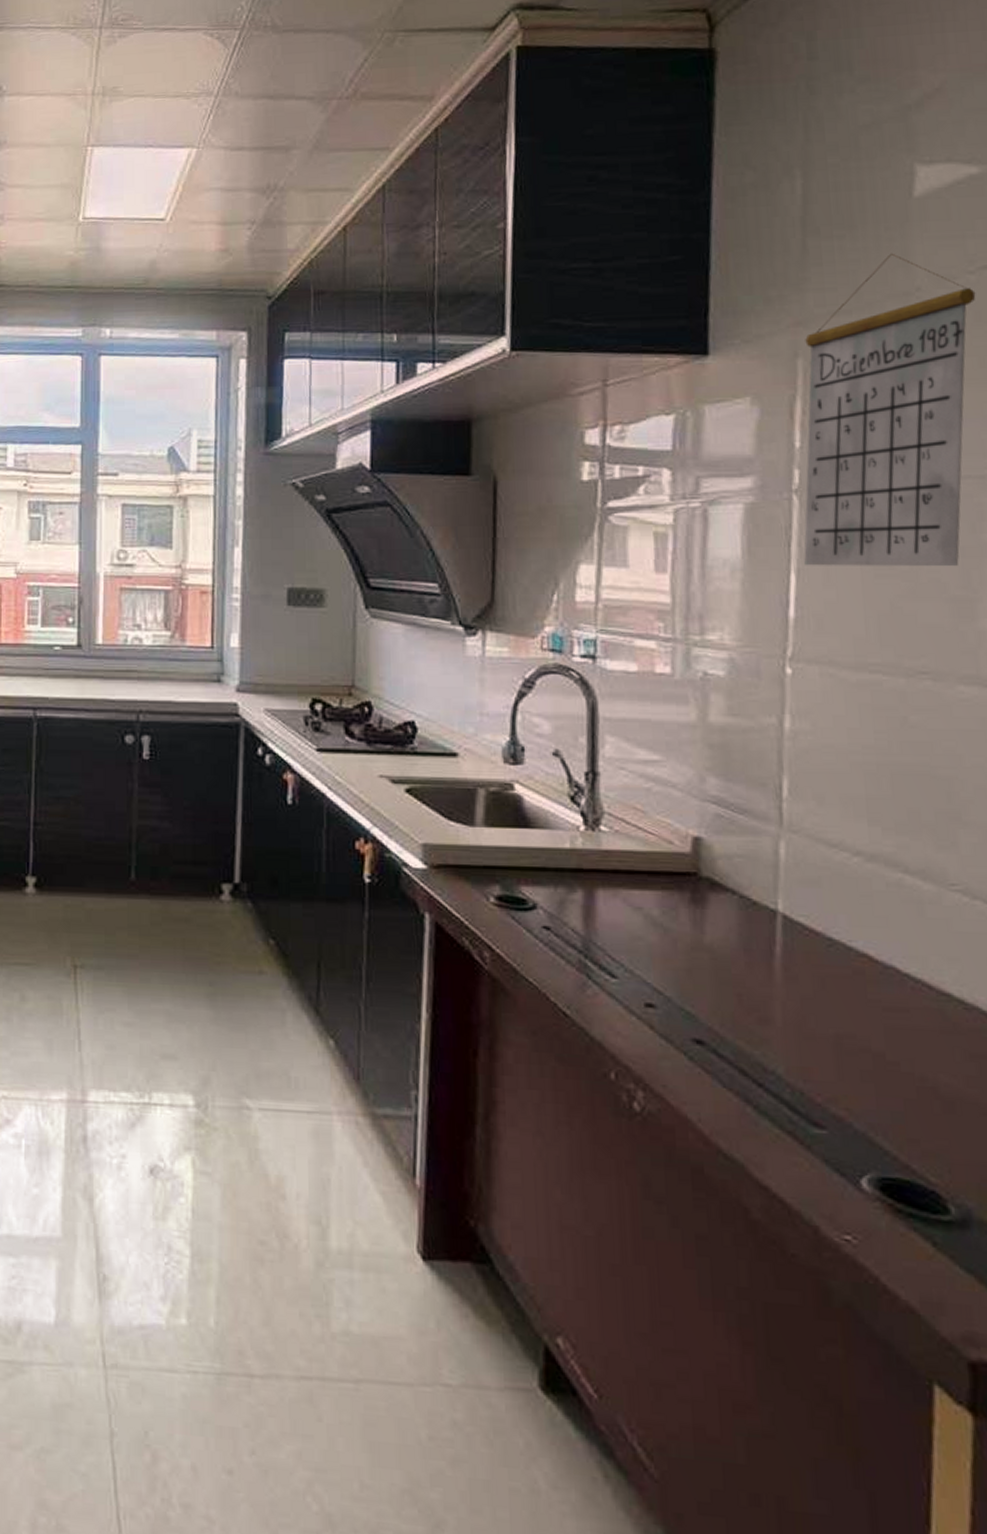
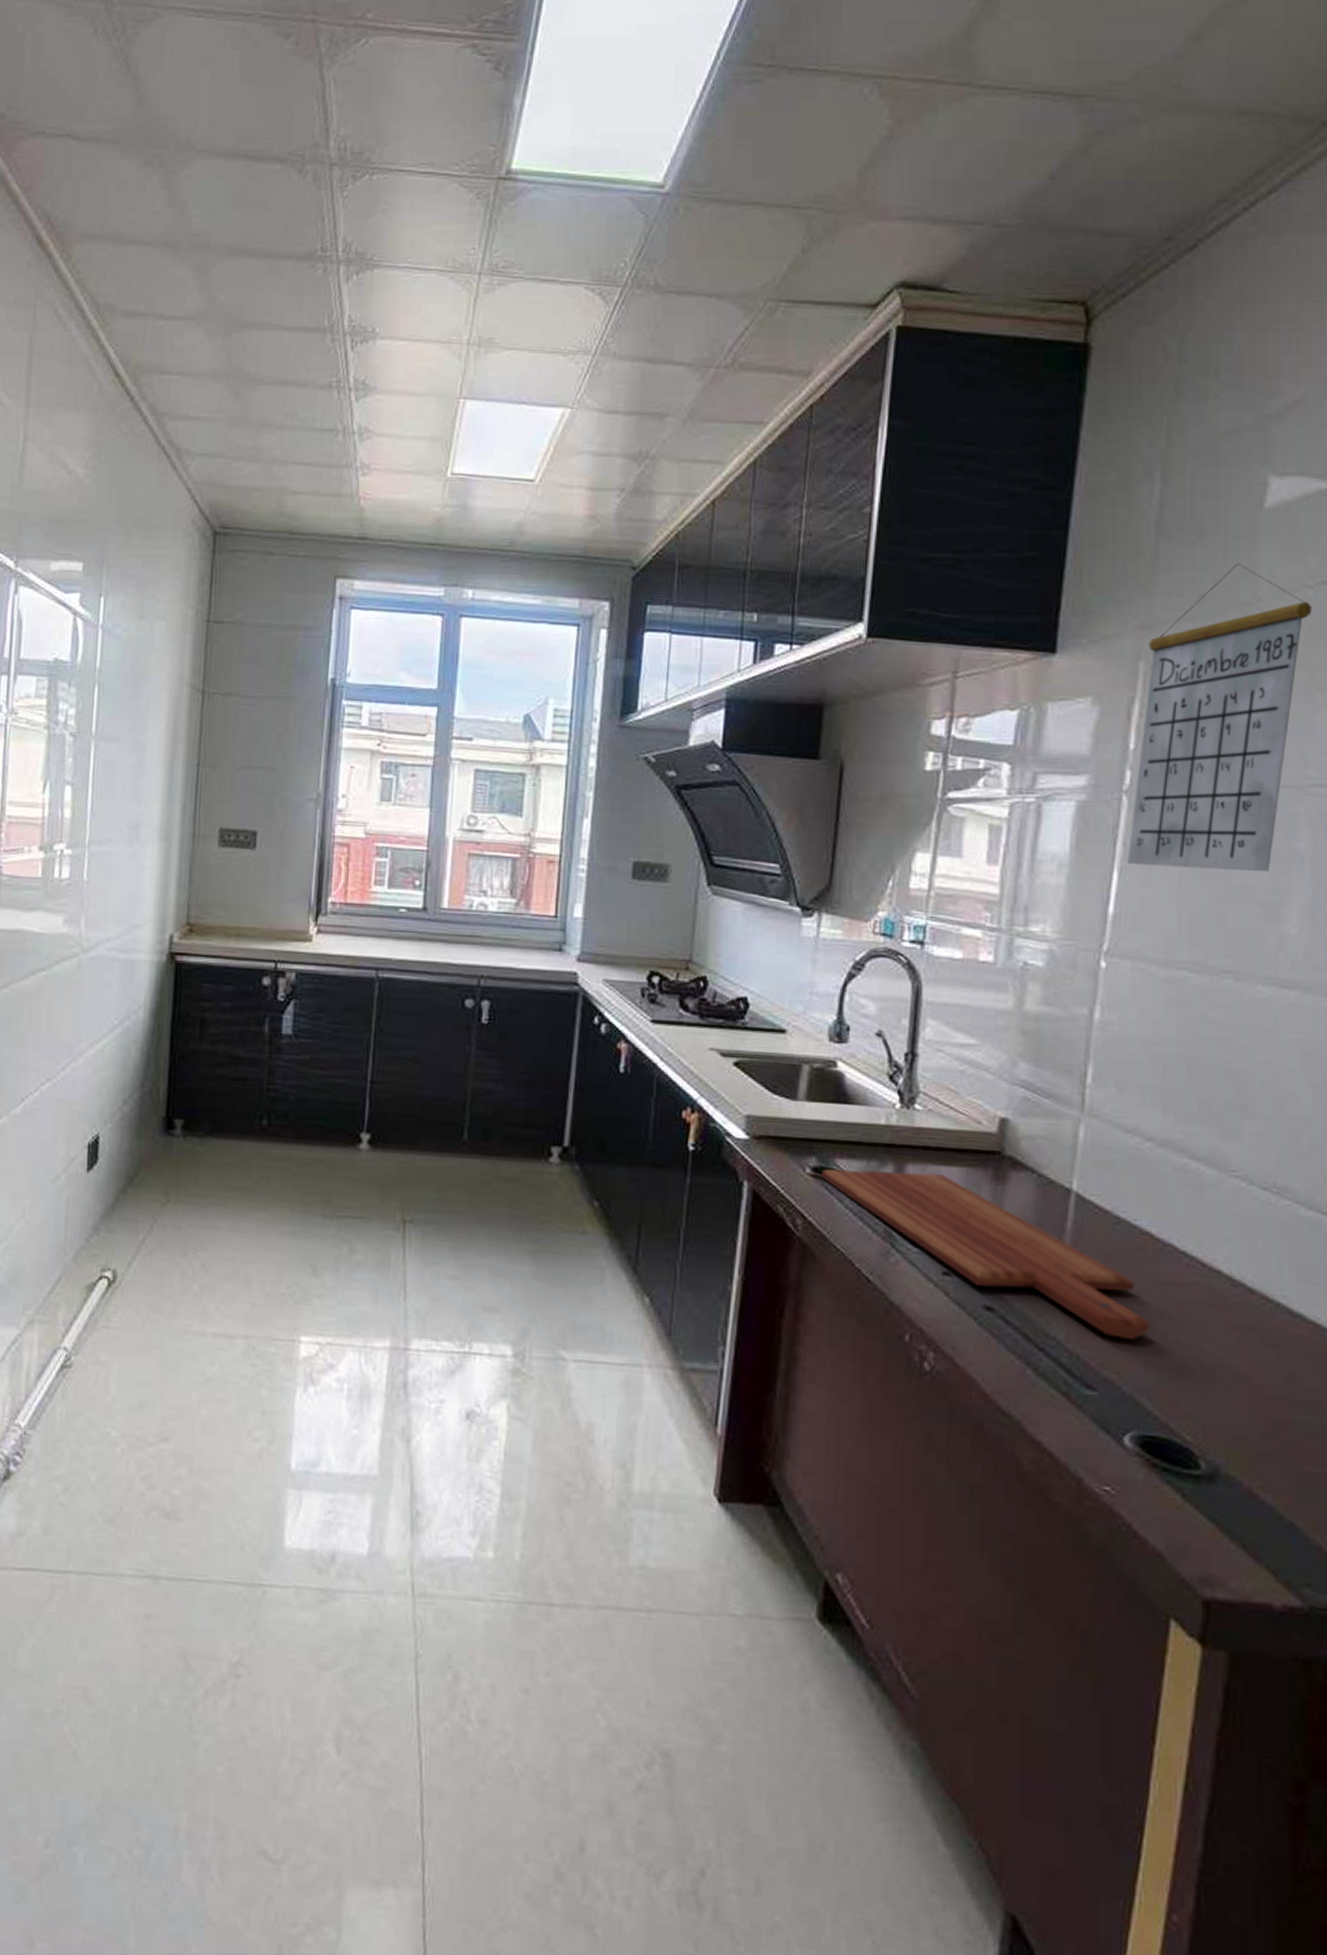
cutting board: none [506,896,878,1071] -> present [821,1169,1150,1339]

